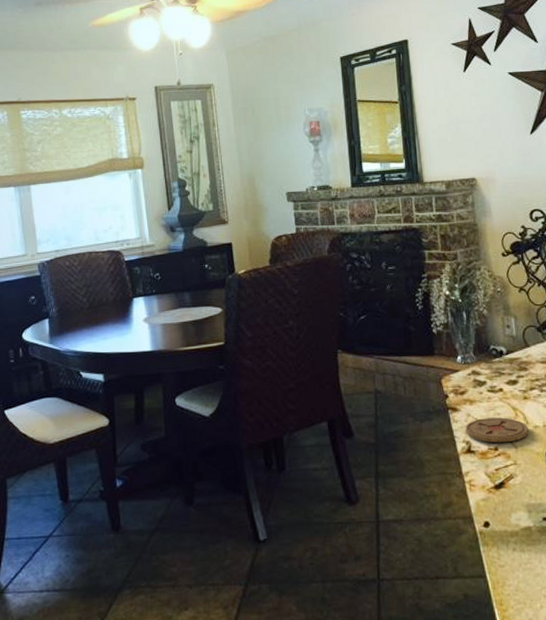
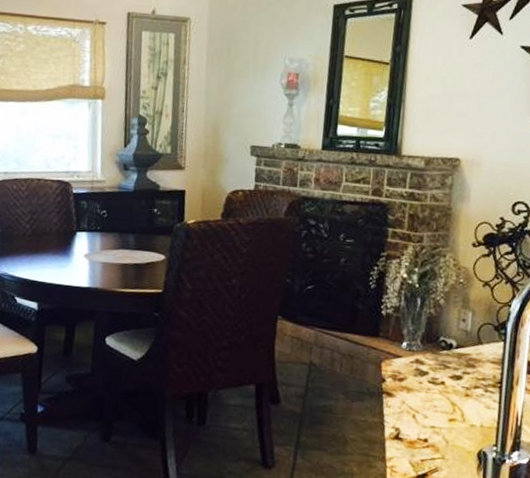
coaster: present [465,417,530,443] -> none [397,407,465,436]

